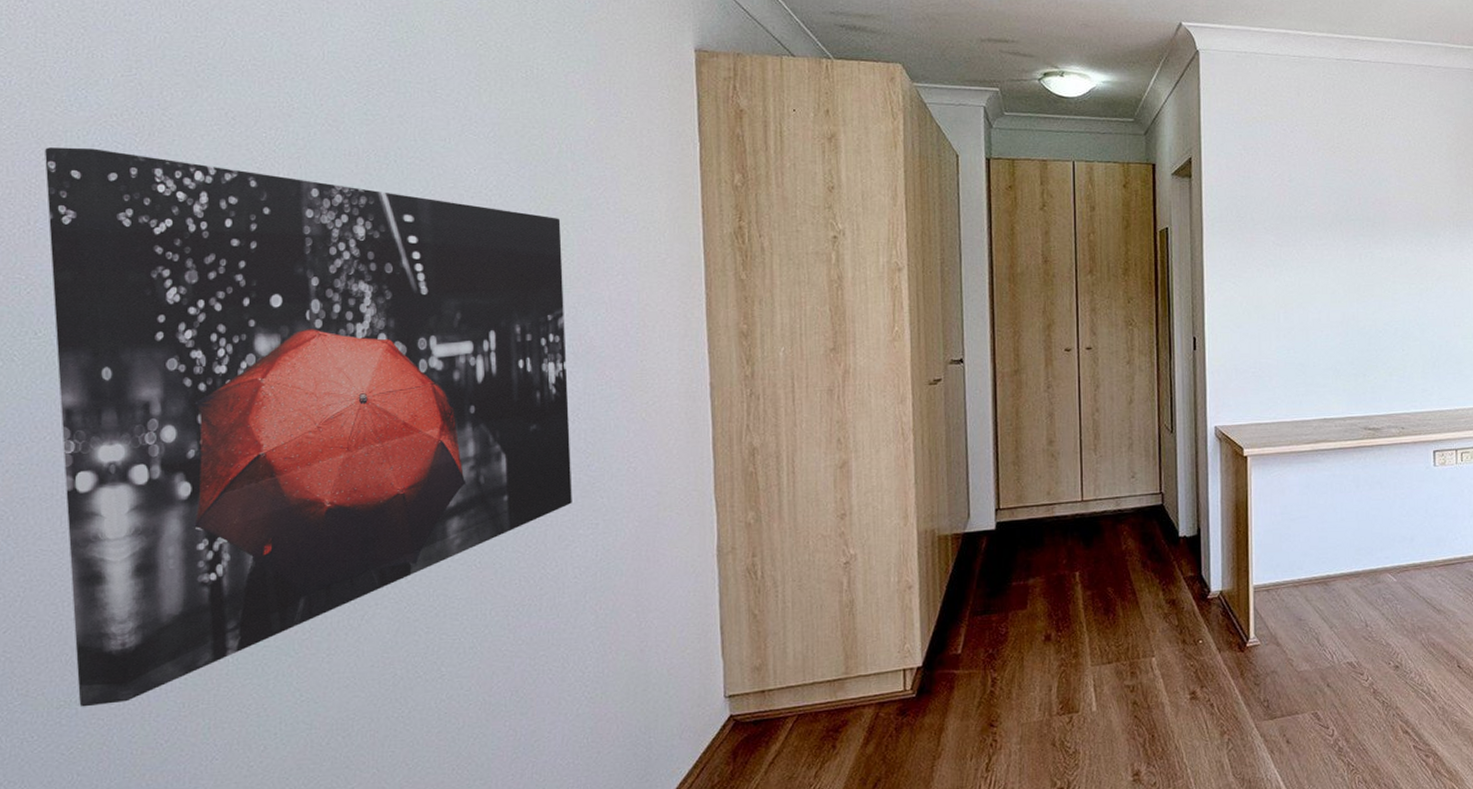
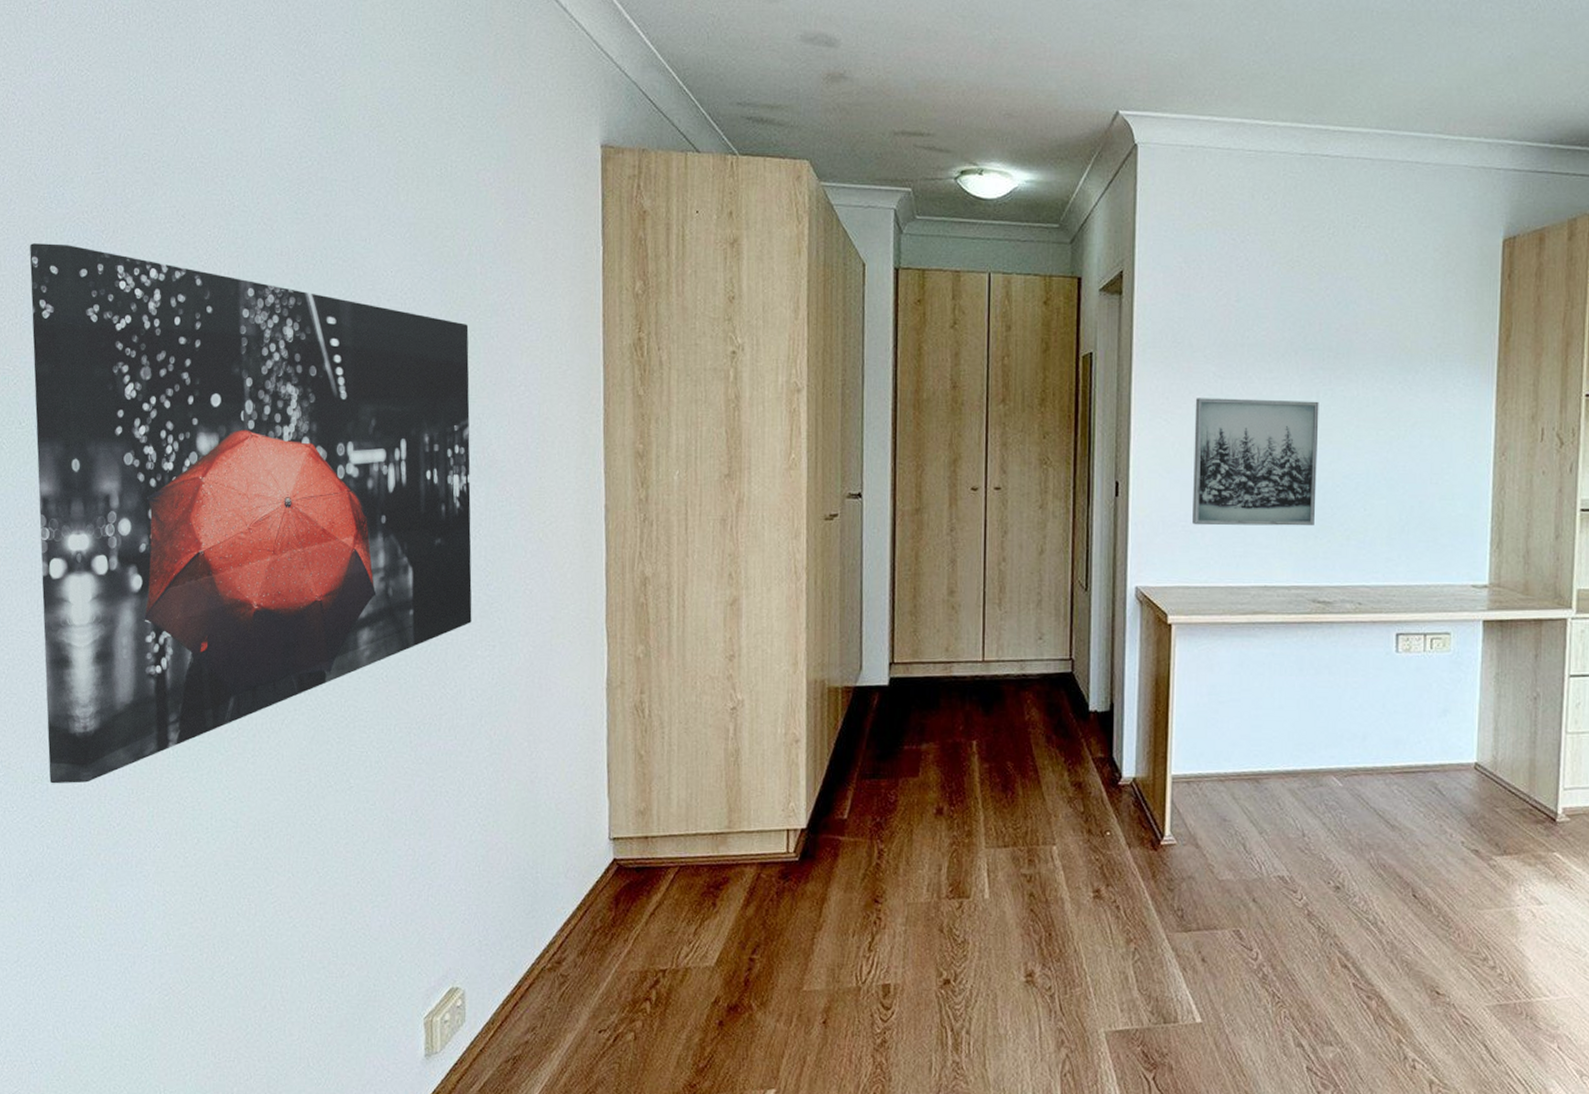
wall art: none [1258,262,1363,371] -> present [1193,398,1319,526]

